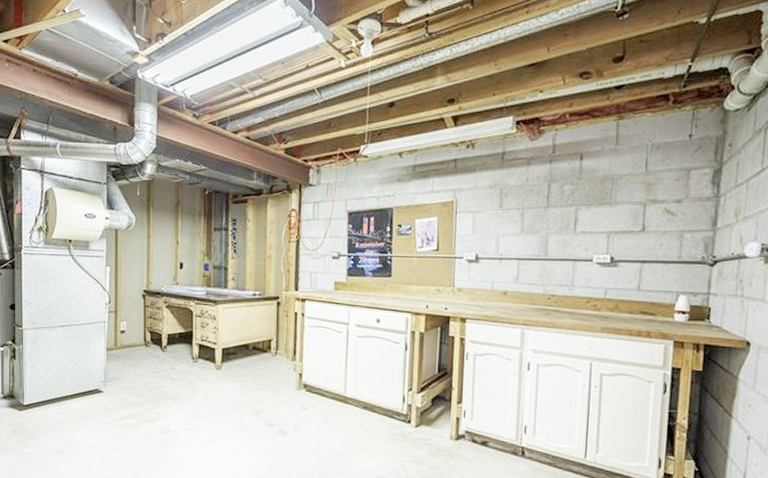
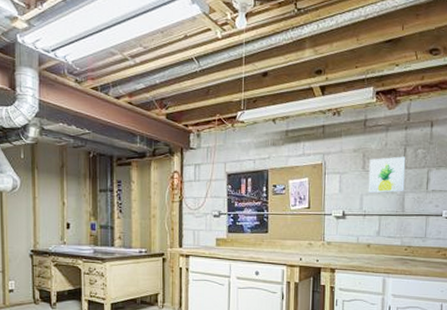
wall art: none [505,193,550,234] -> present [368,156,406,193]

